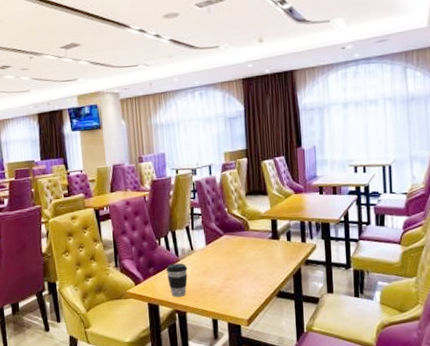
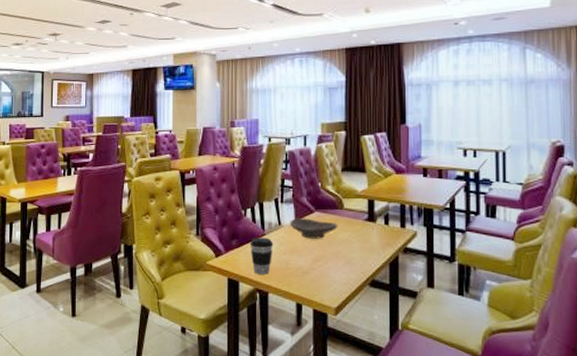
decorative bowl: none [201,242,245,260] -> present [290,218,338,239]

